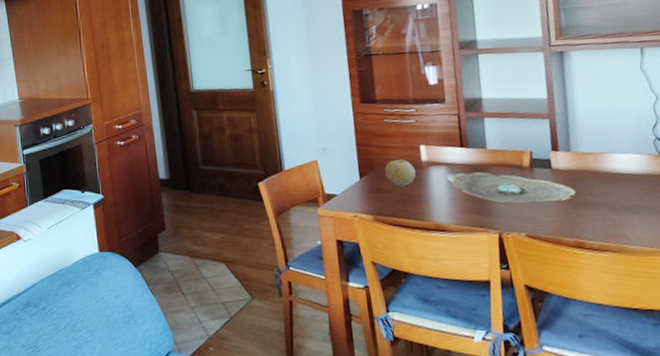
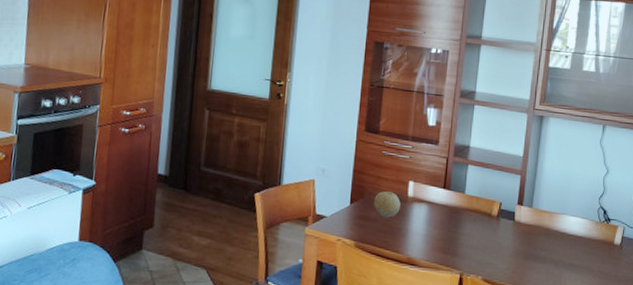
decorative bowl: present [446,172,576,203] -> none [426,211,529,251]

